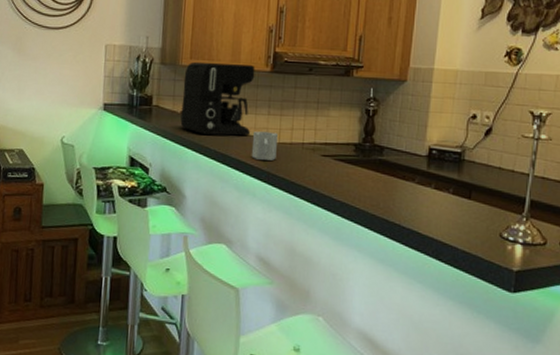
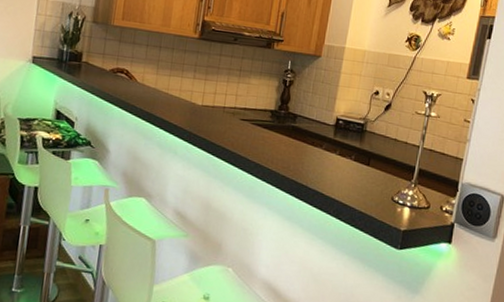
coffee maker: present [180,61,255,136] -> none [108,23,184,97]
cup: present [251,131,278,161] -> none [175,93,201,122]

